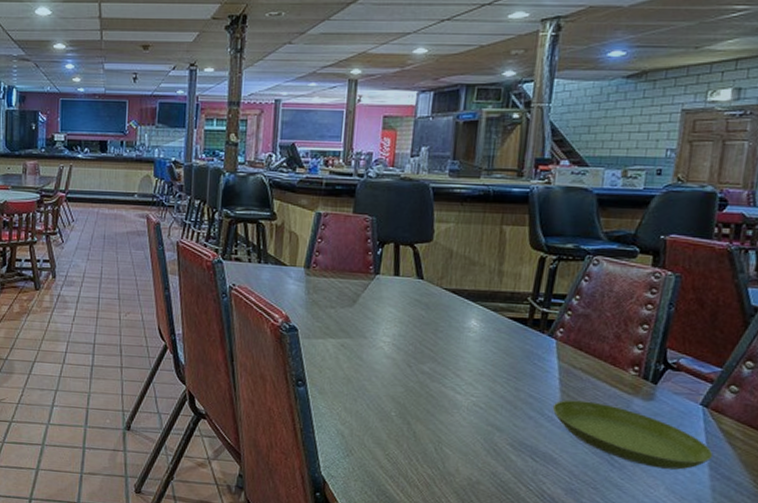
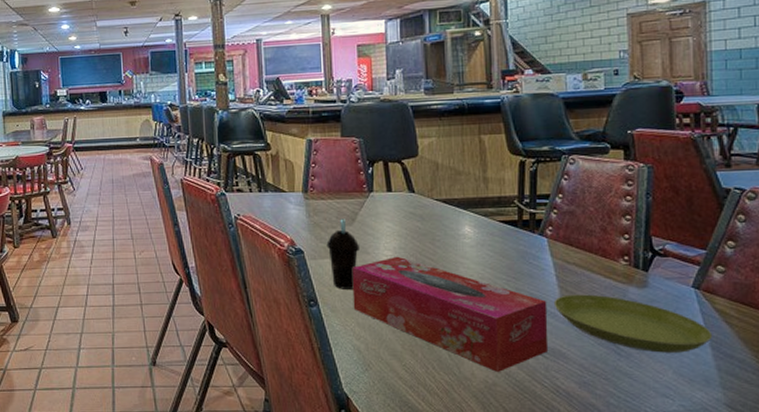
cup: none [323,299,358,373] -> present [326,219,361,289]
tissue box: none [342,343,546,472] -> present [351,256,549,373]

